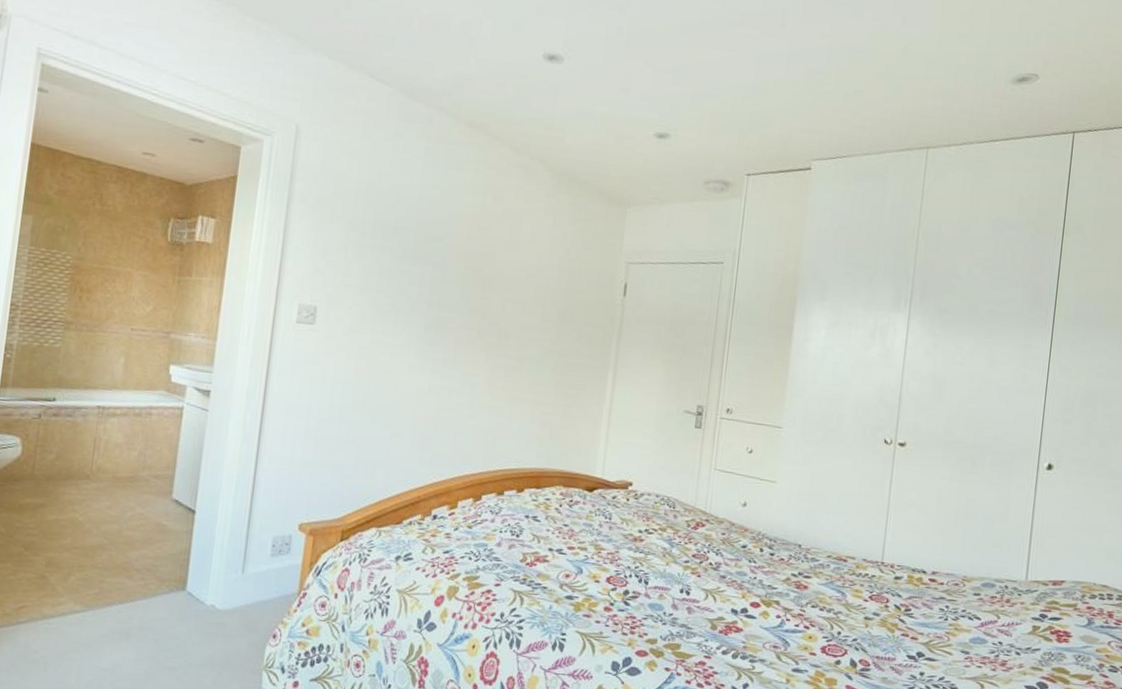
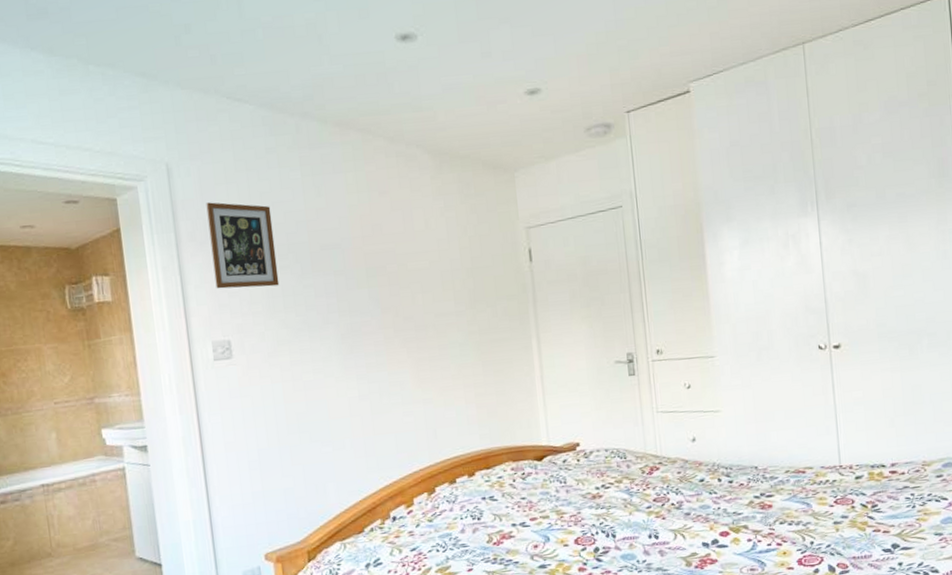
picture frame: none [315,170,387,265] -> present [206,202,280,289]

